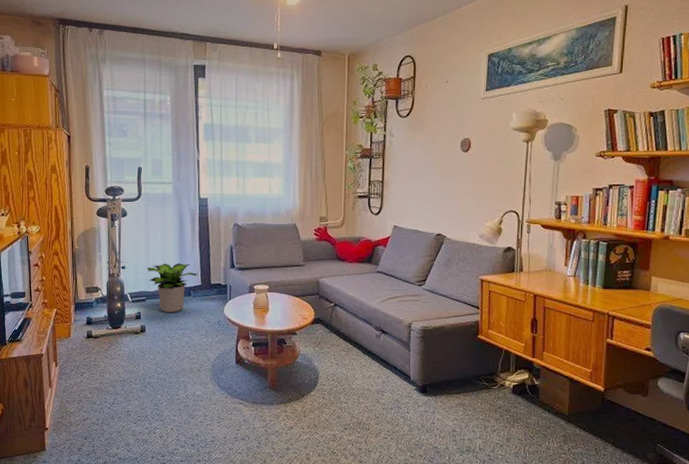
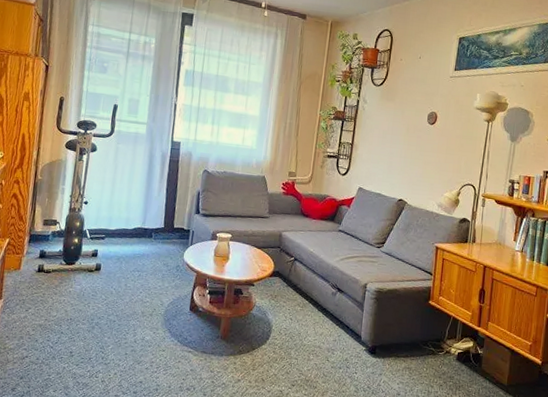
potted plant: present [146,263,198,312] -> none [110,202,162,253]

